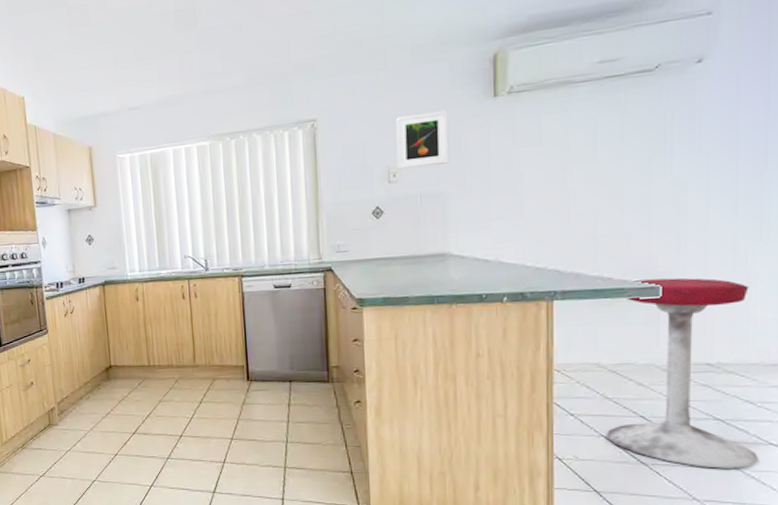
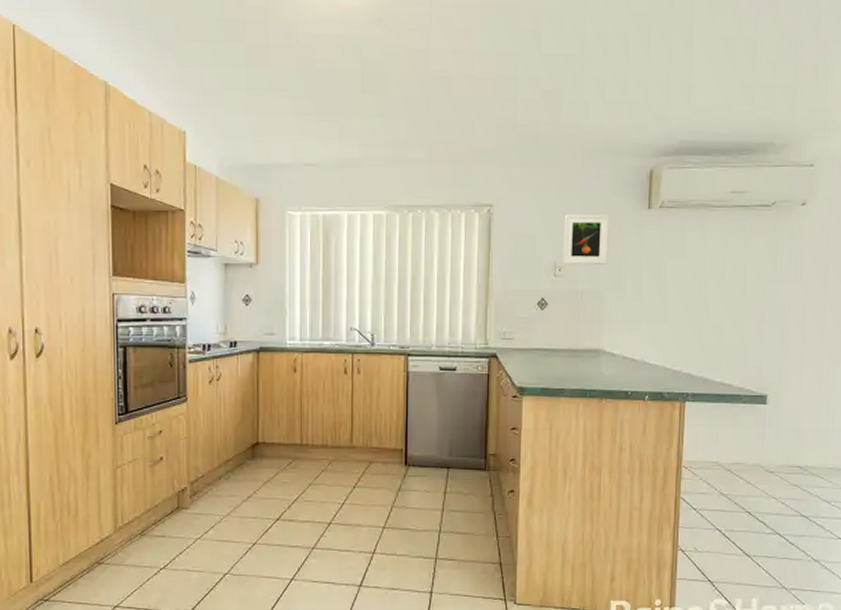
stool: present [606,277,759,469] -> none [720,389,831,560]

